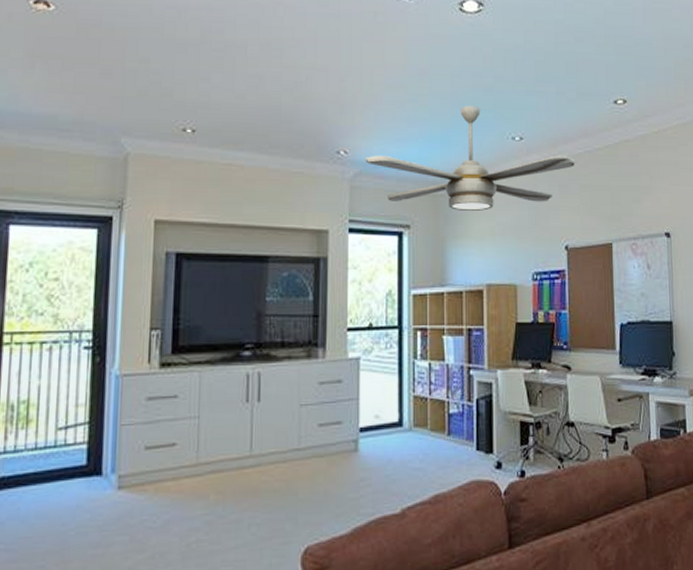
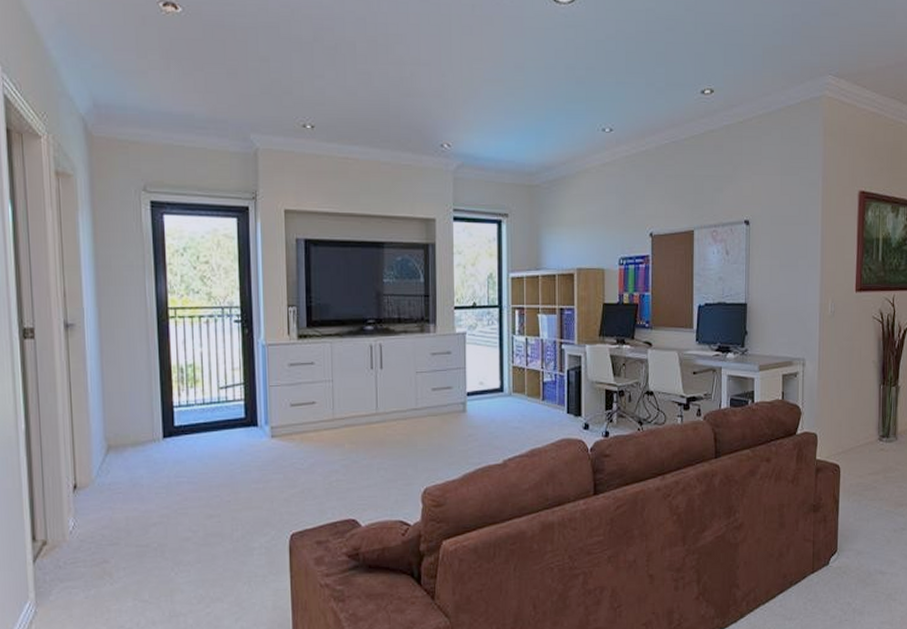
ceiling fan: present [365,106,576,211] -> none [466,98,662,200]

